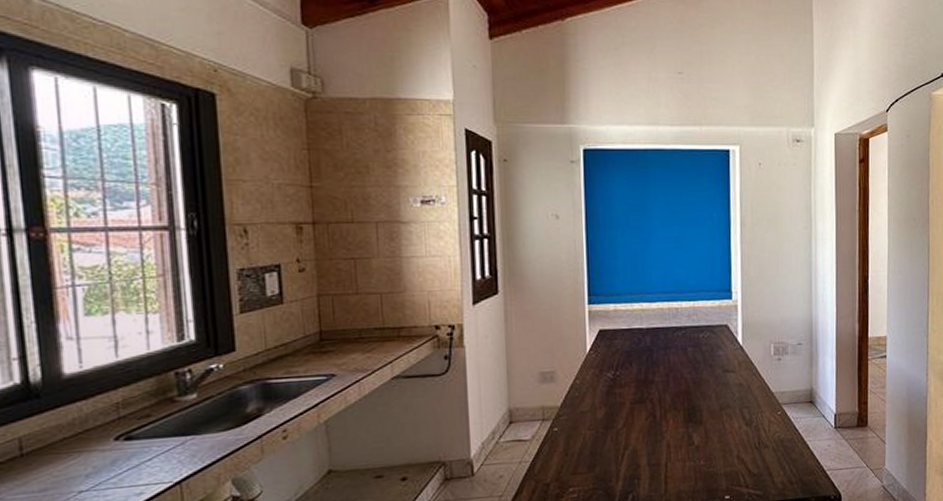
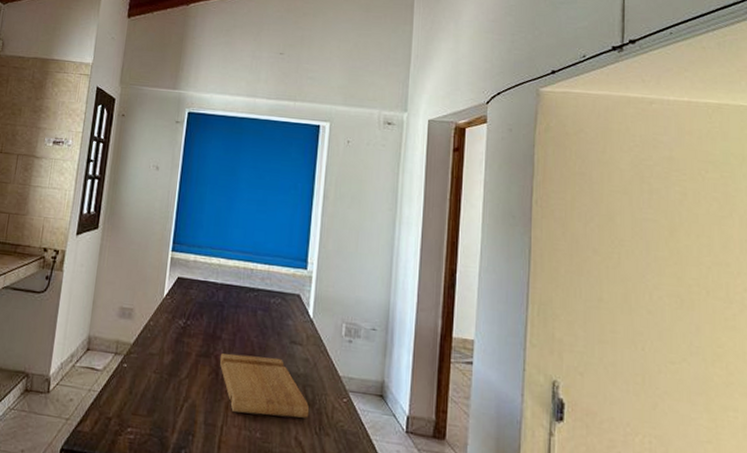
cutting board: none [655,388,748,449] -> present [219,353,310,418]

